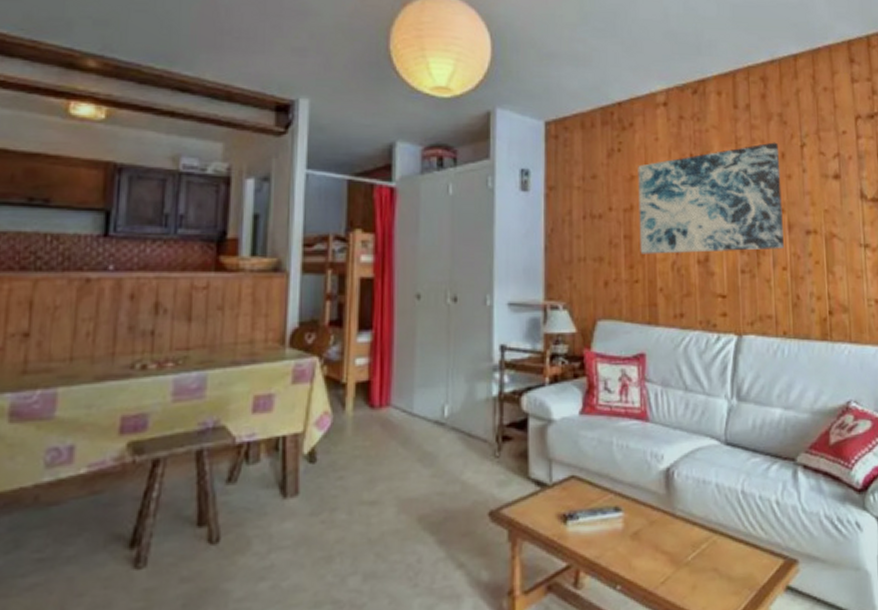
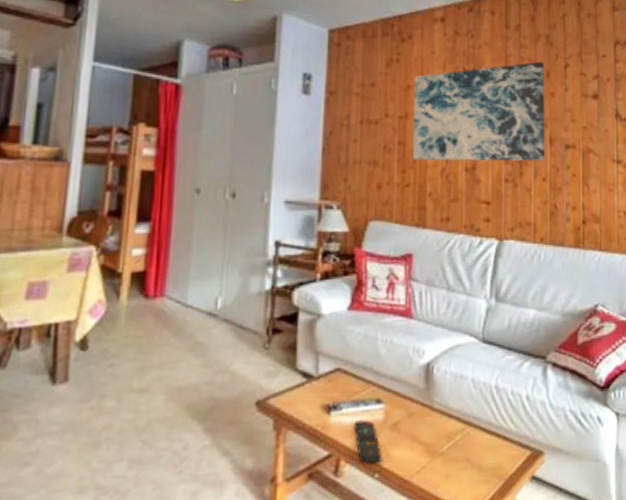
remote control: none [592,529,623,575] -> present [354,420,381,464]

